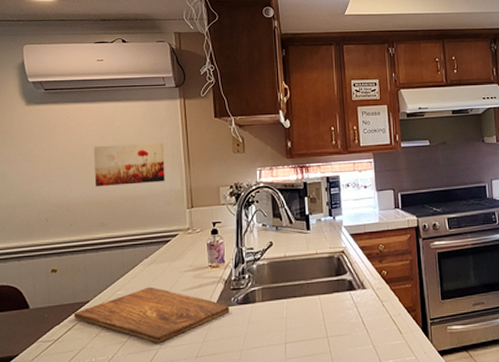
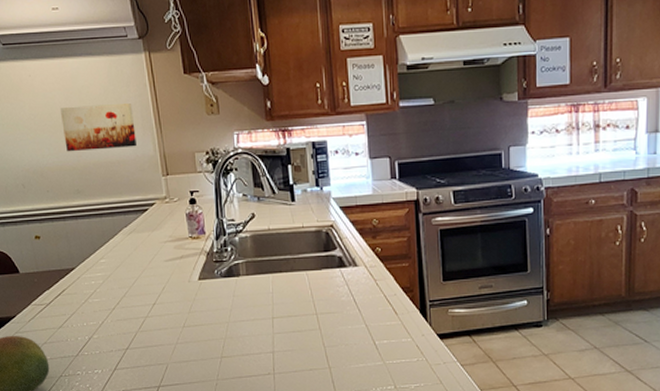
cutting board: present [73,287,230,343] -> none [61,256,214,311]

